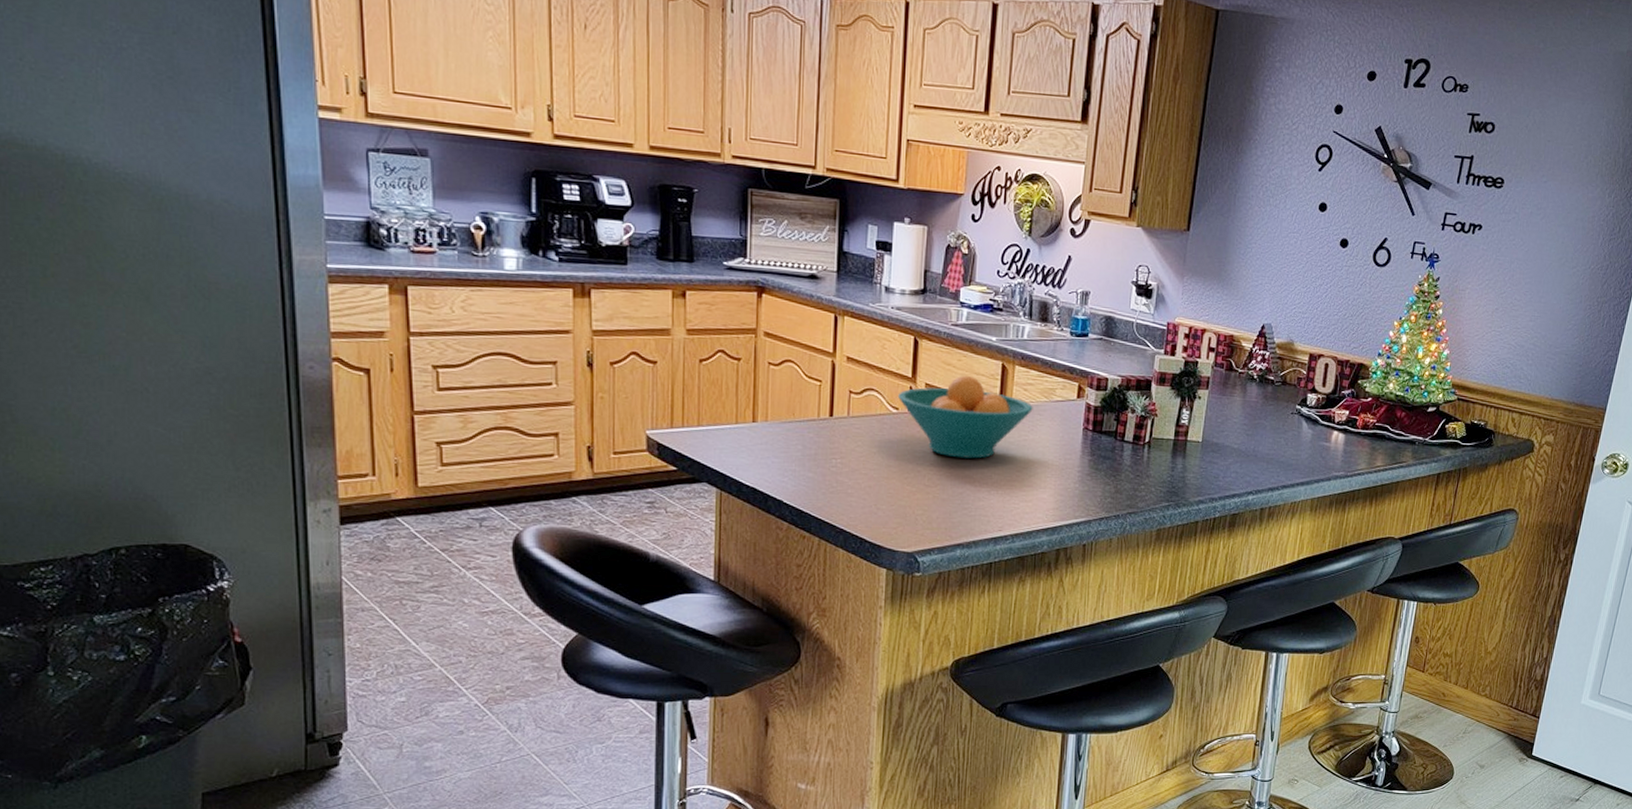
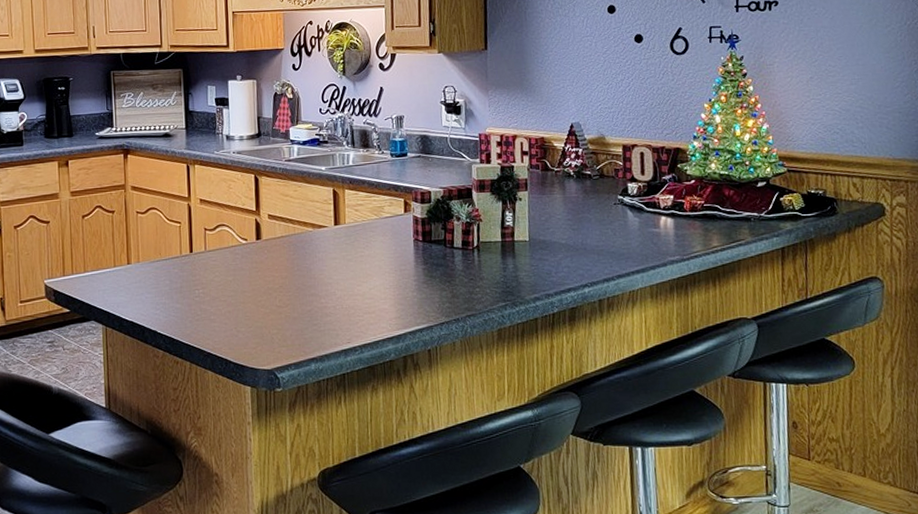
fruit bowl: present [897,375,1033,459] -> none [245,203,366,279]

